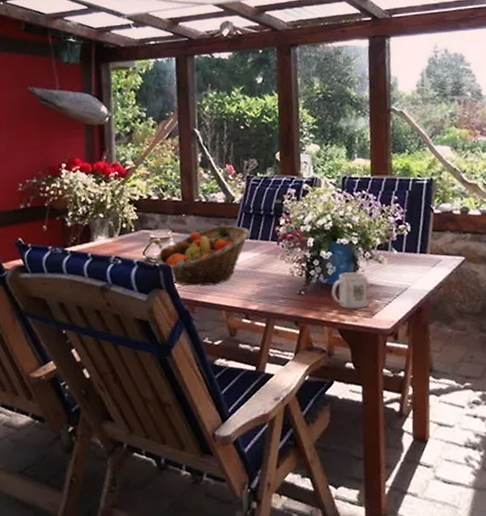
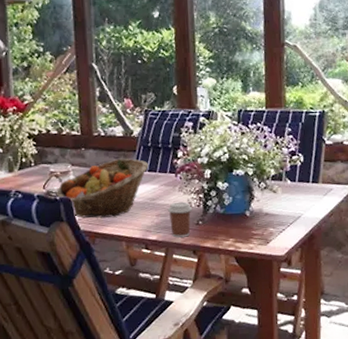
coffee cup: none [269,270,295,308] -> present [168,201,193,238]
mug: present [331,272,368,309] -> none [228,202,263,237]

